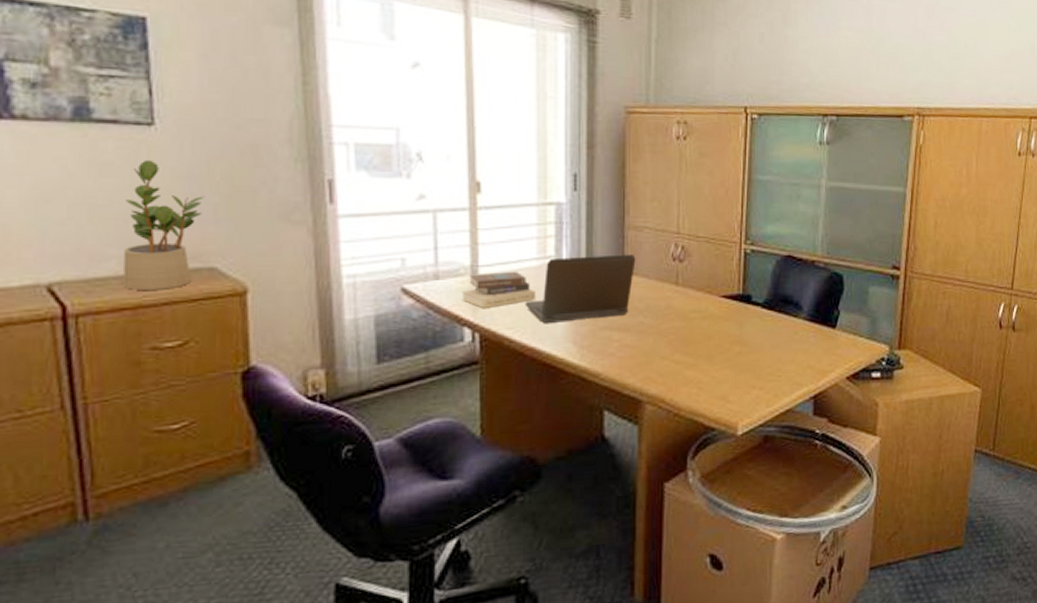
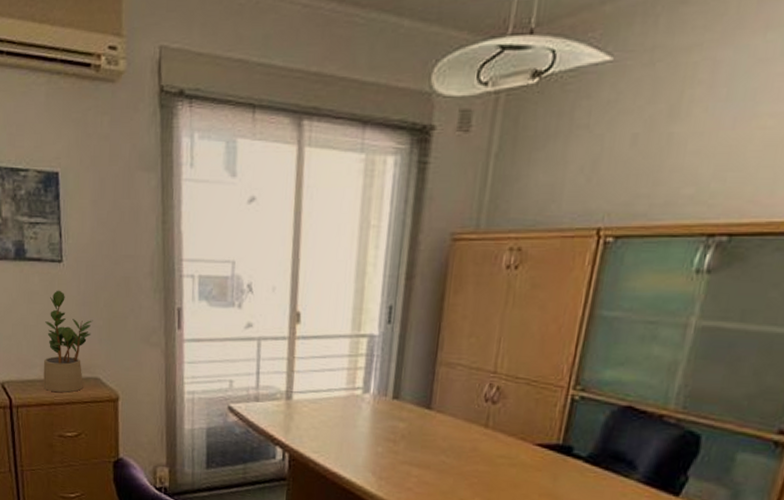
books: present [461,271,537,308] -> none [276,399,343,432]
laptop computer: present [525,254,636,324] -> none [331,389,445,453]

